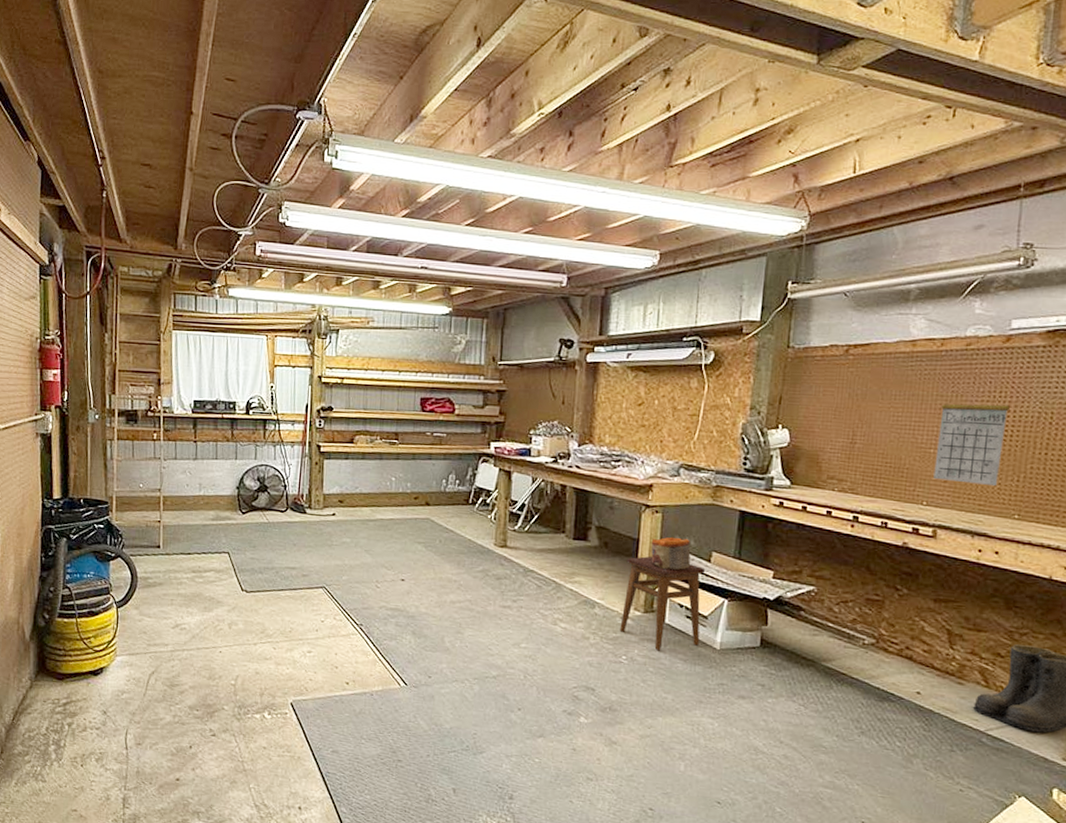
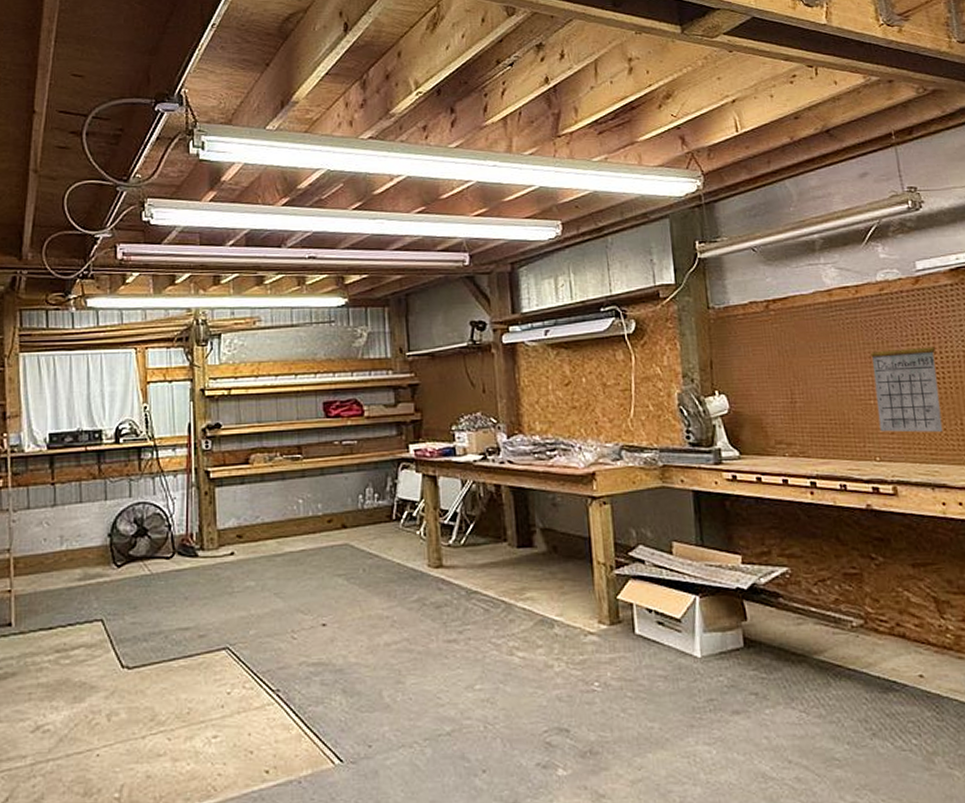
stool: present [619,556,706,651] -> none [580,557,678,670]
can: present [651,536,691,570] -> none [604,529,652,570]

